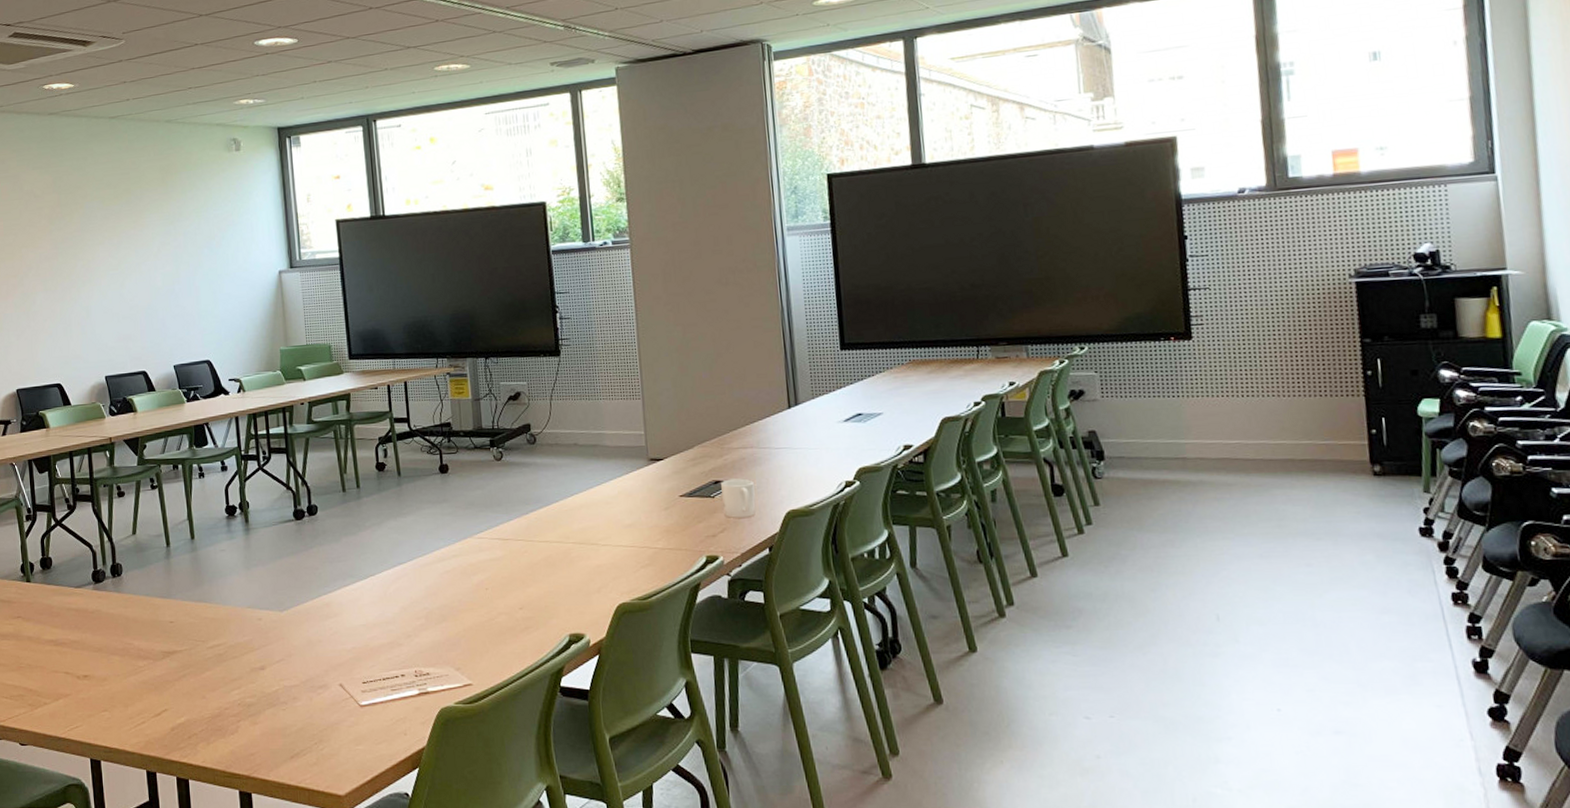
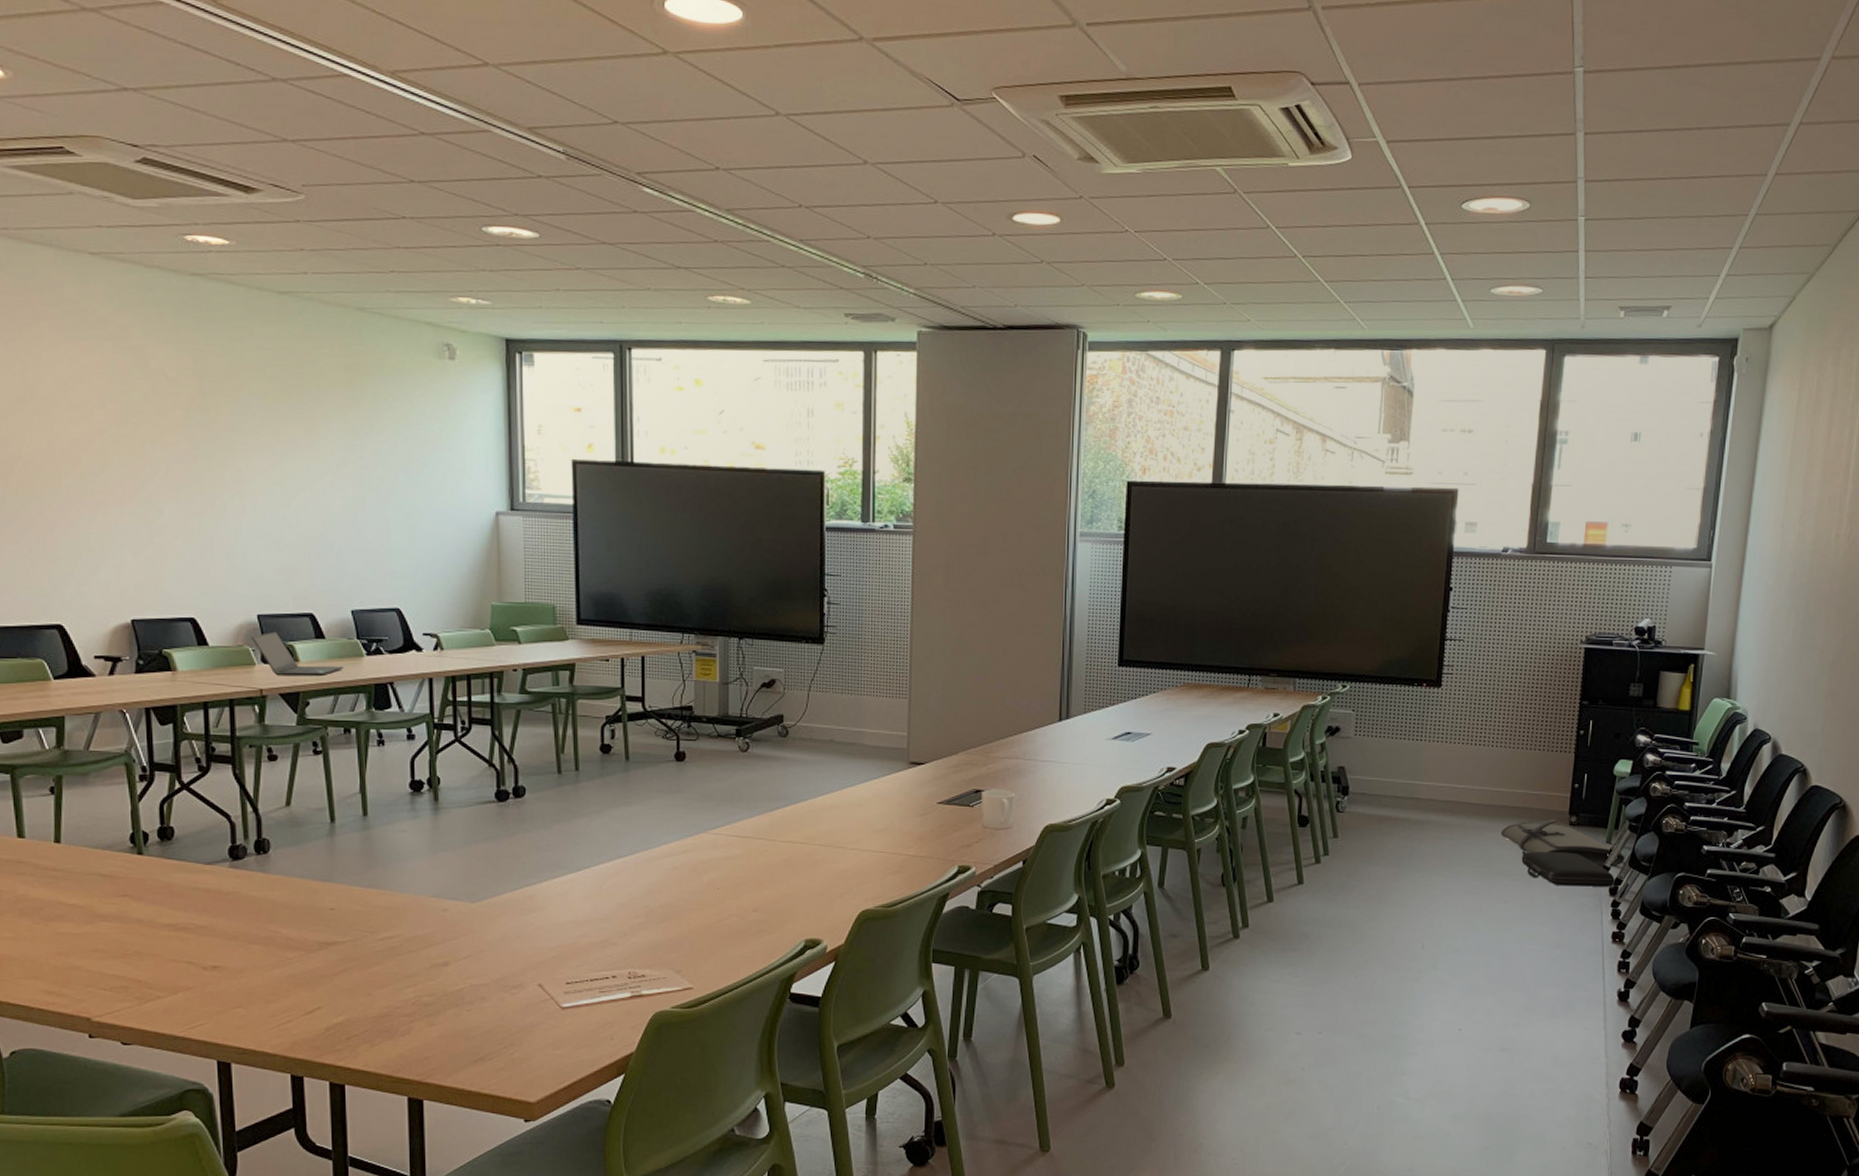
laptop: none [101,388,170,424] -> present [251,631,344,675]
tool roll: none [1289,469,1452,520] -> present [1500,819,1625,867]
briefcase: none [1320,505,1444,544] -> present [1521,850,1615,887]

